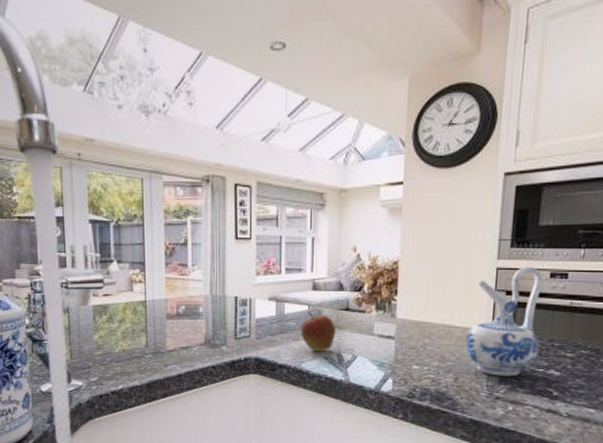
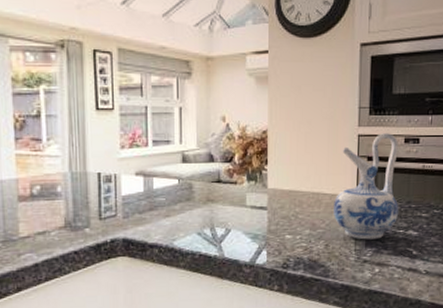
fruit: present [301,311,336,351] -> none [171,185,209,227]

